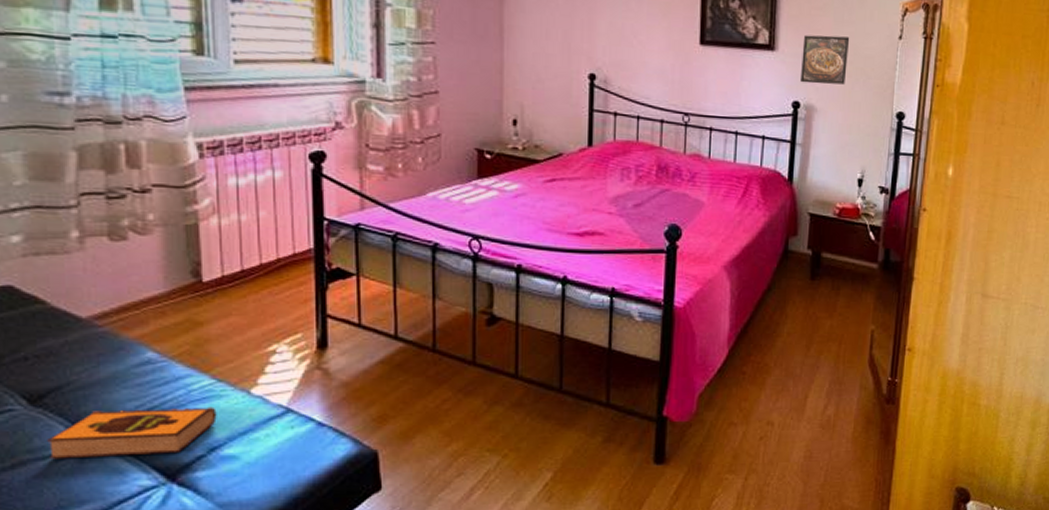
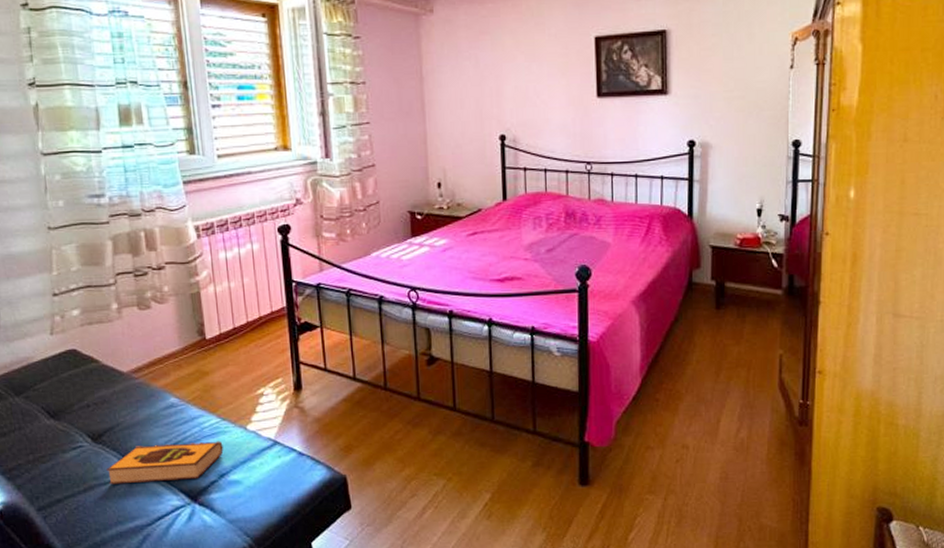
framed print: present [799,34,850,85] -> none [693,73,741,122]

